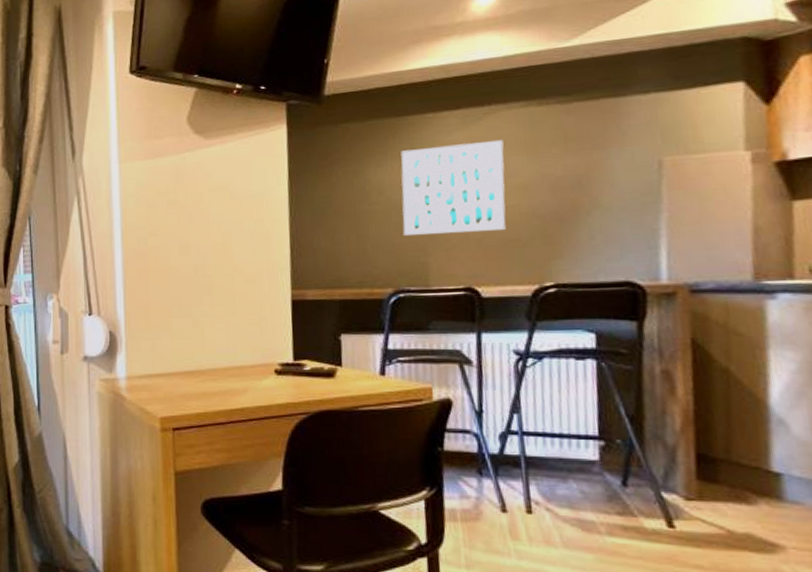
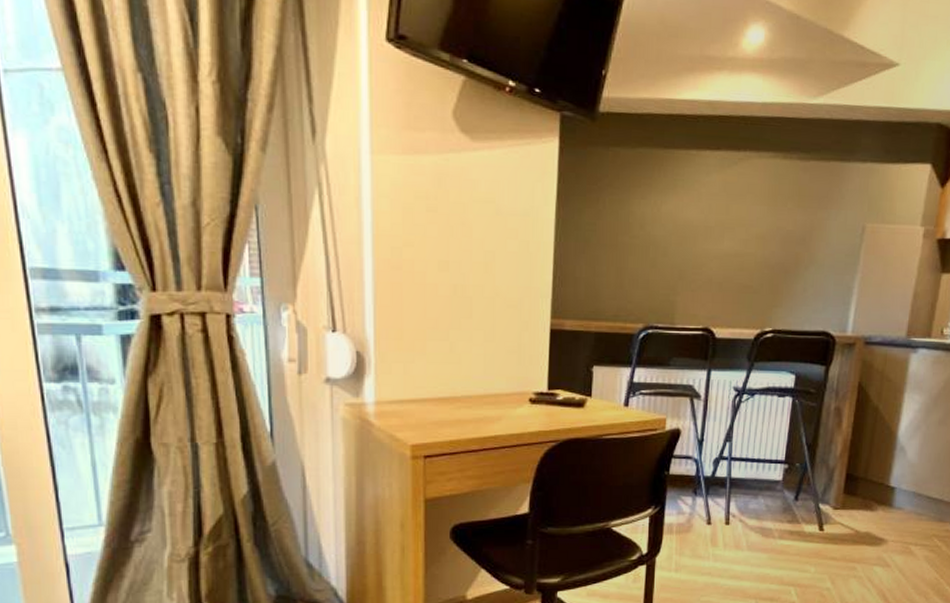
wall art: present [401,139,506,236] -> none [658,185,751,276]

